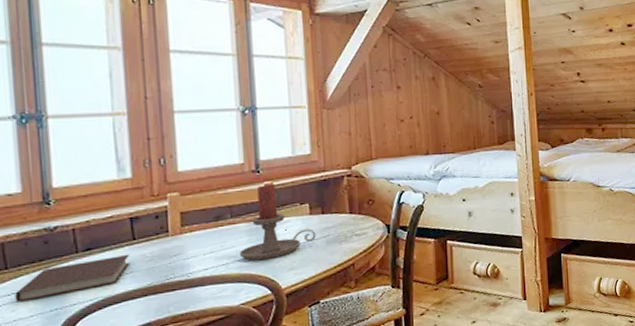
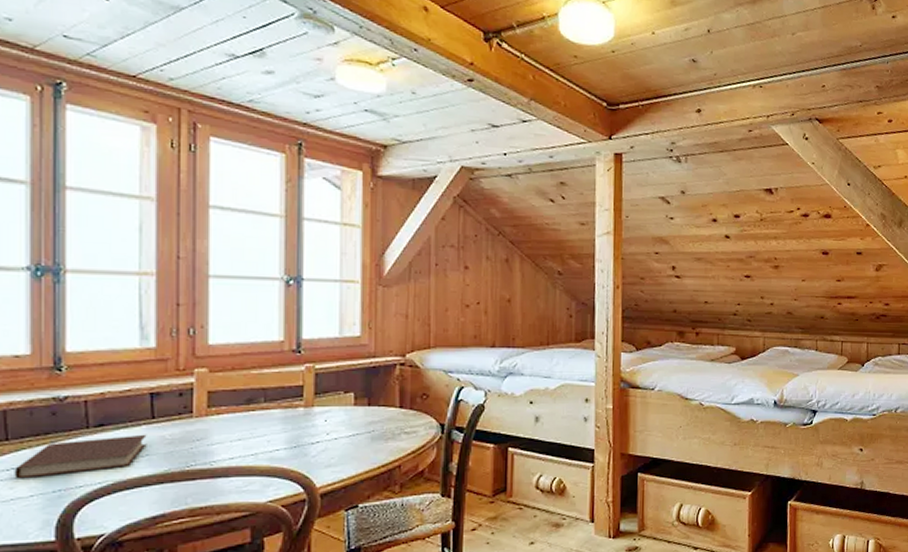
candle holder: present [239,184,316,261] -> none [270,367,360,452]

